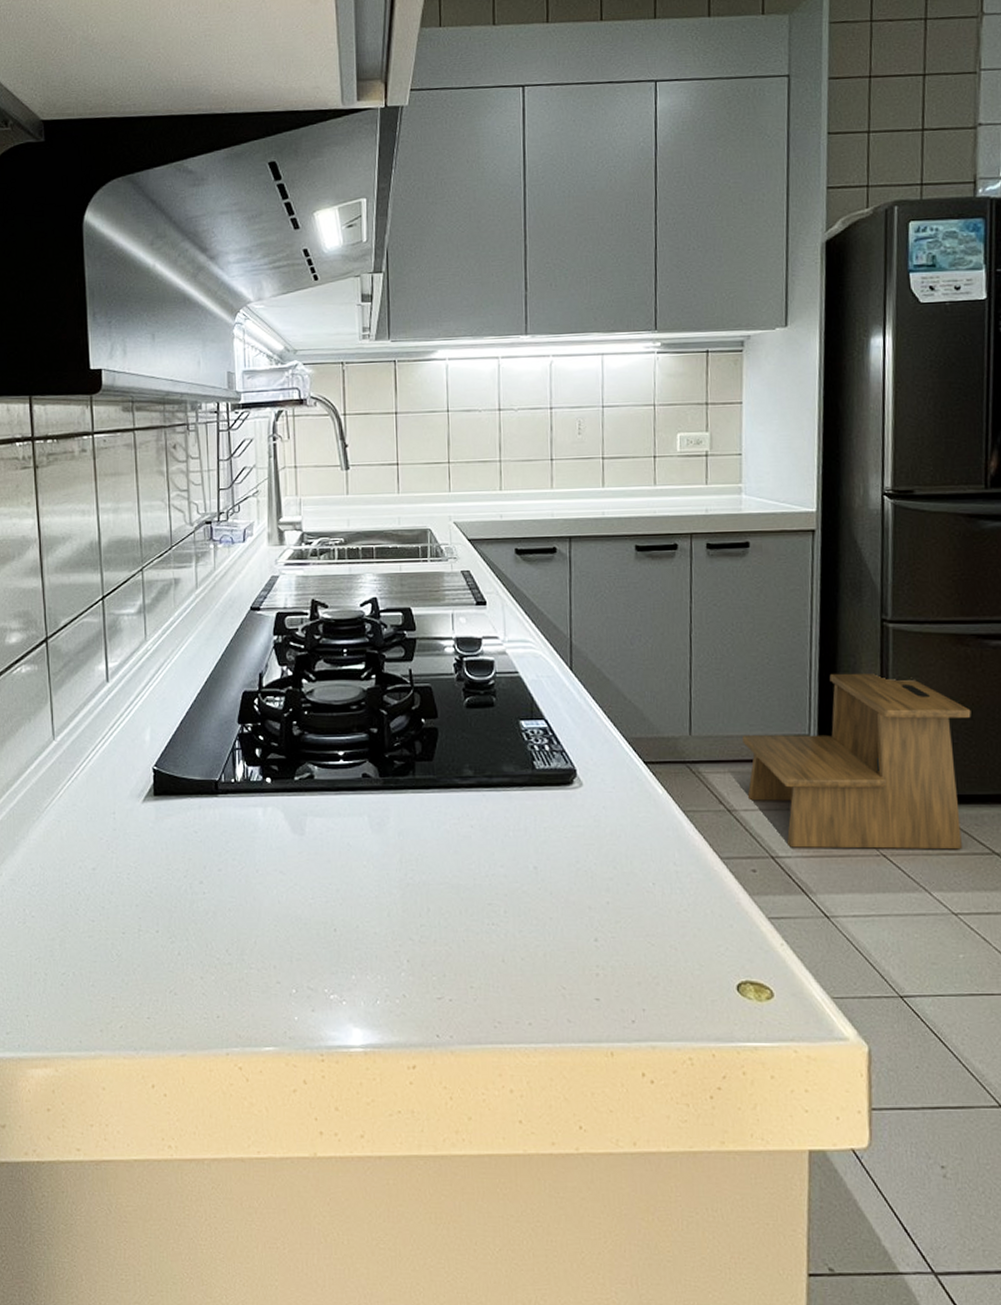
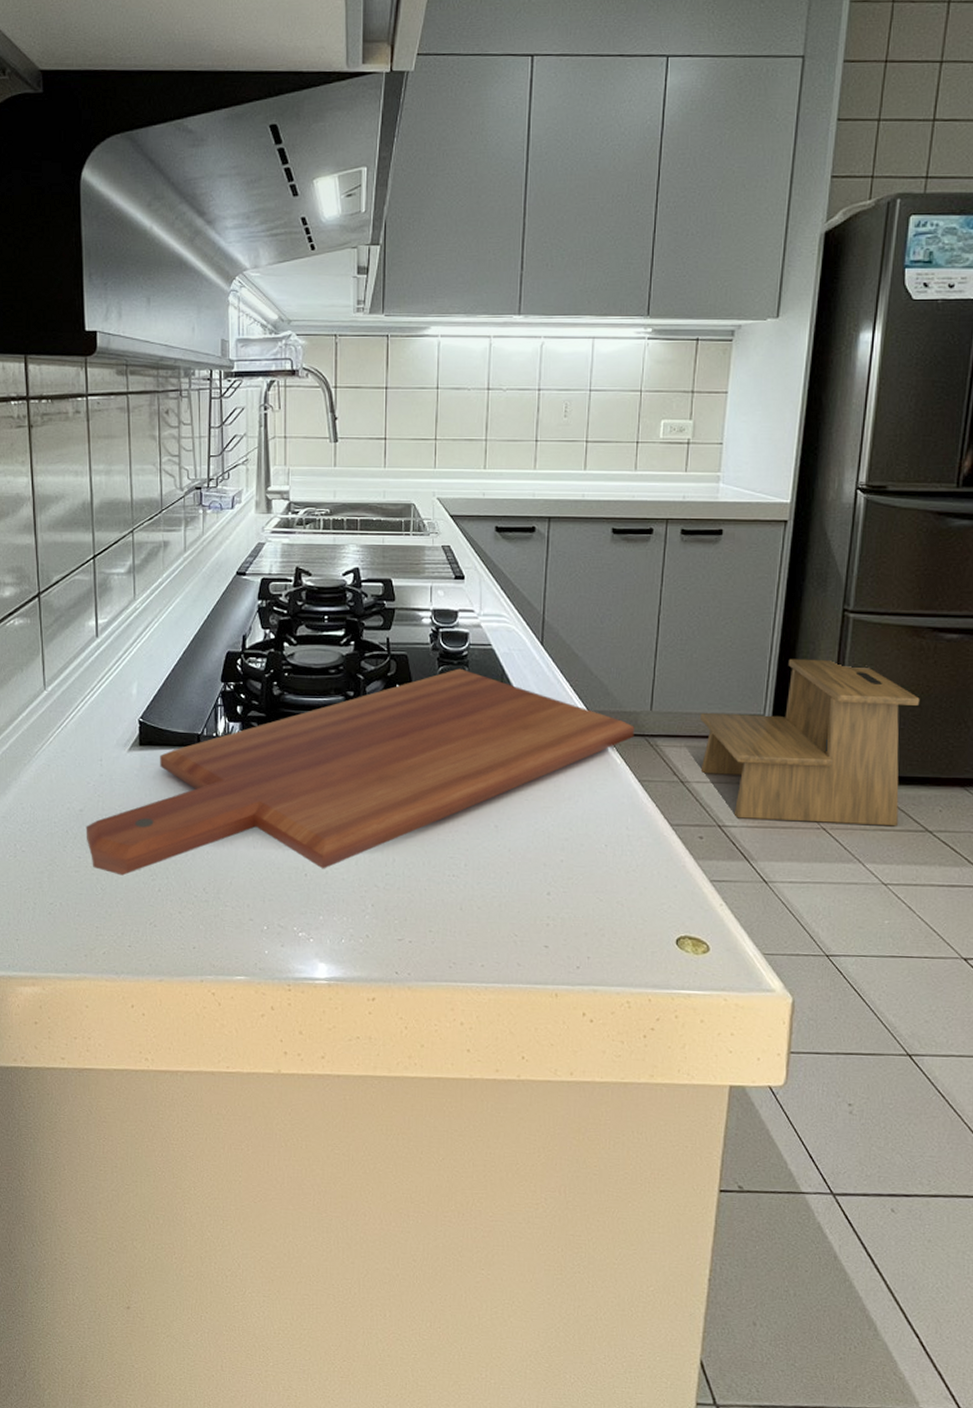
cutting board: none [99,699,675,939] -> present [85,668,635,876]

